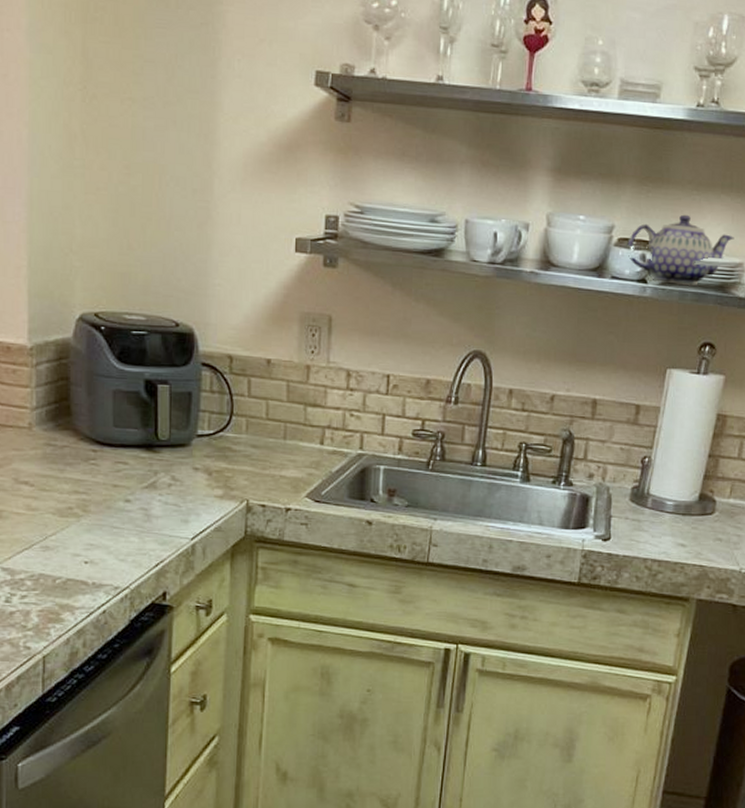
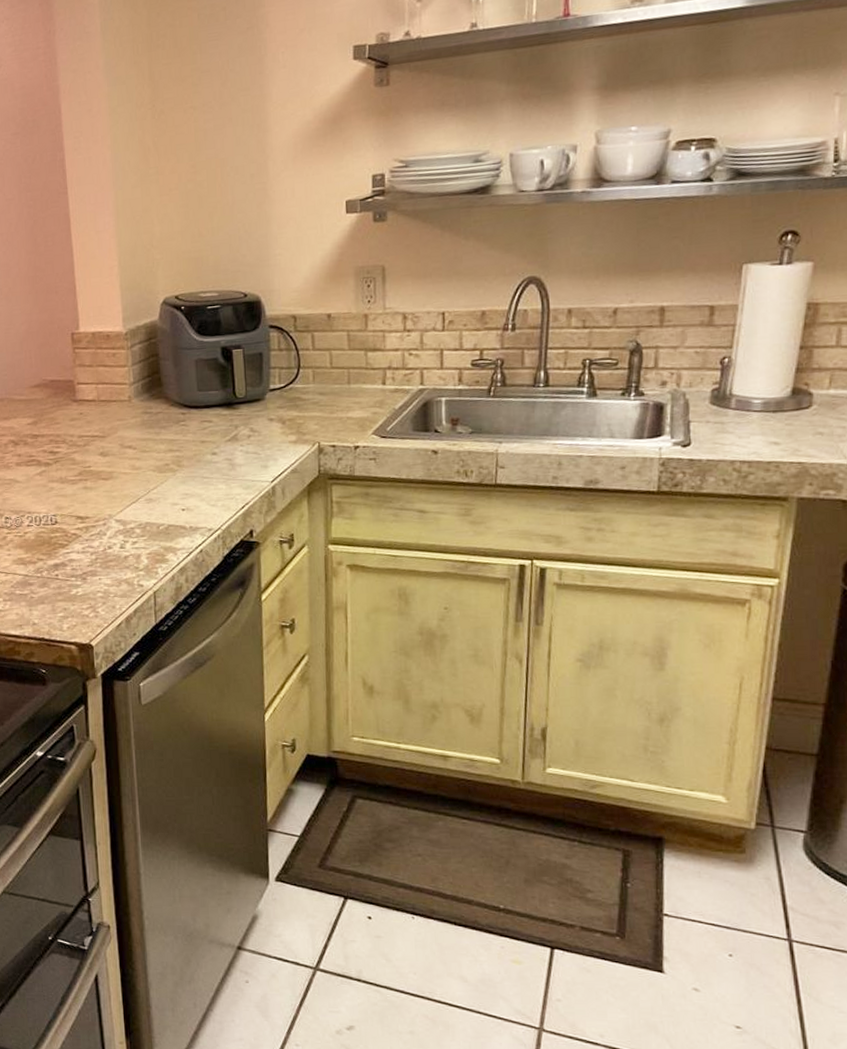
teapot: present [627,214,734,285] -> none [687,103,814,178]

